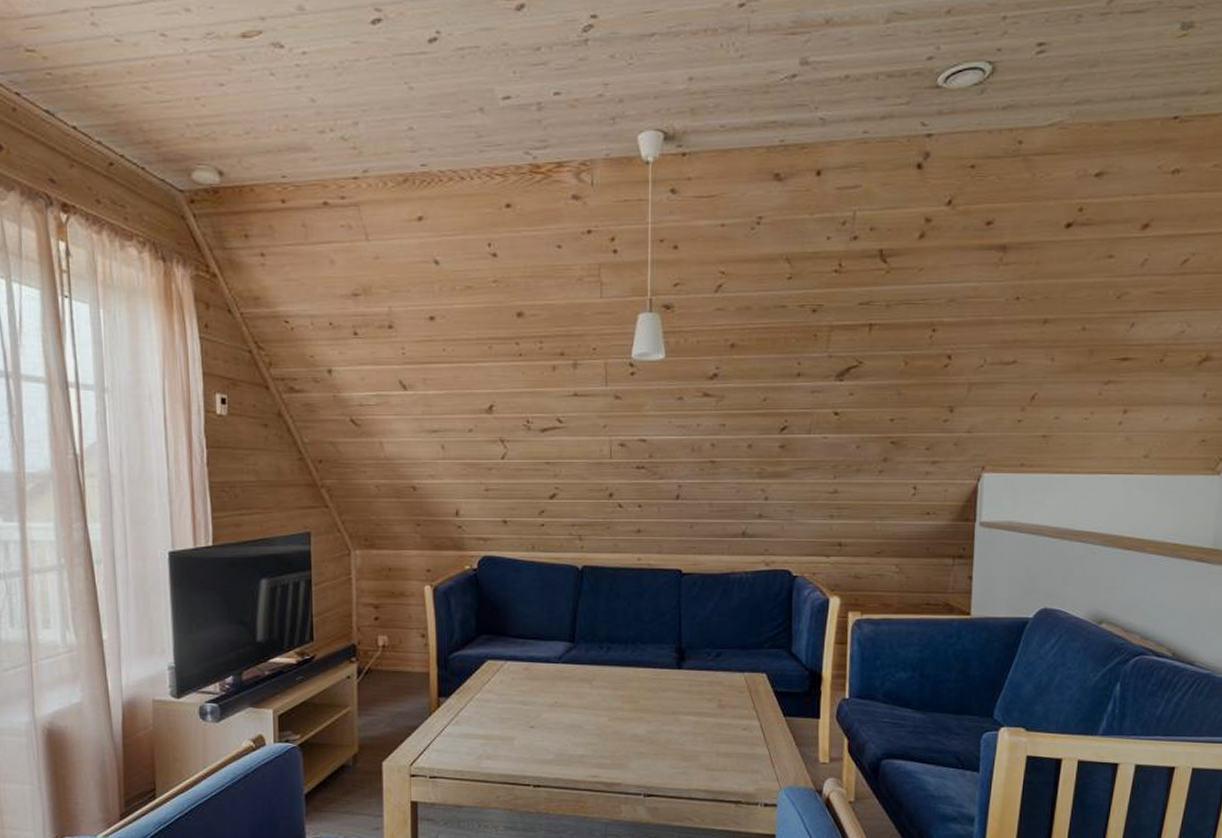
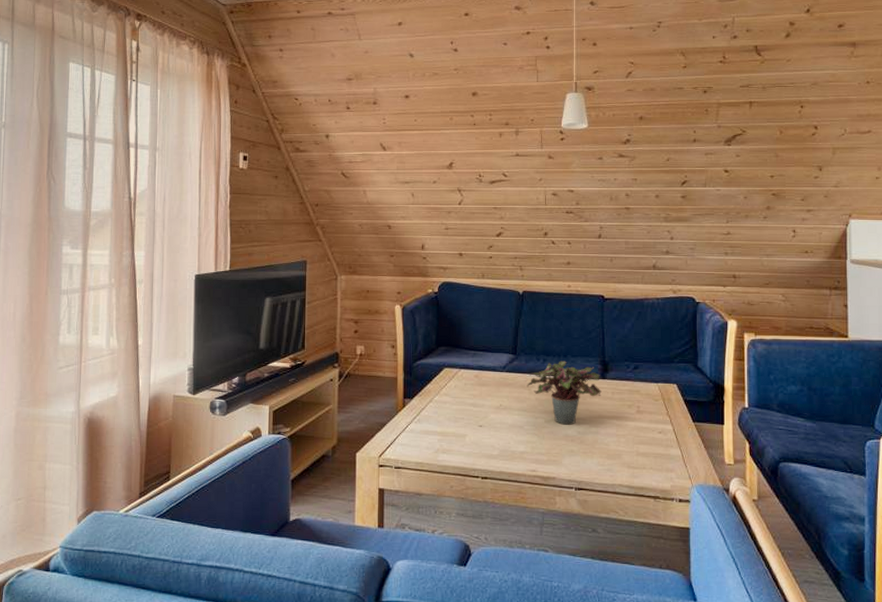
potted plant: none [587,649,677,723] -> present [527,361,601,425]

